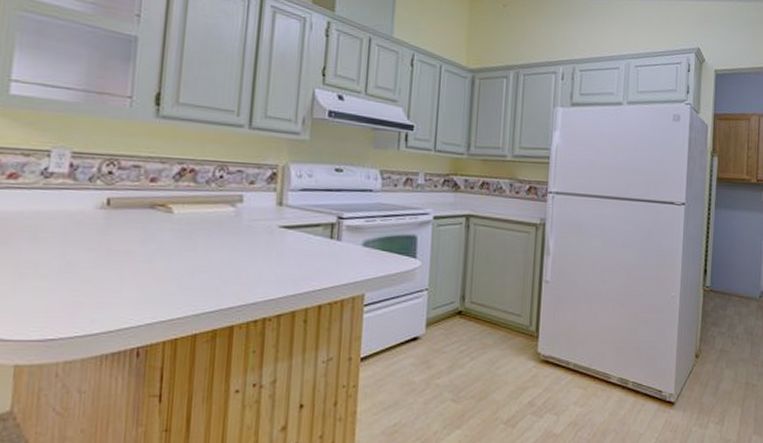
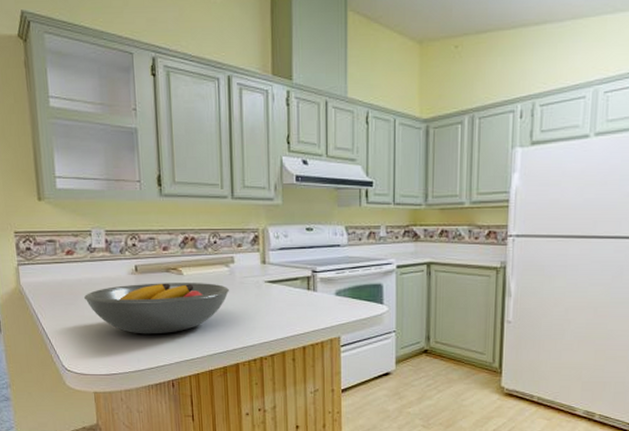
fruit bowl: none [24,221,234,287] -> present [84,283,230,335]

